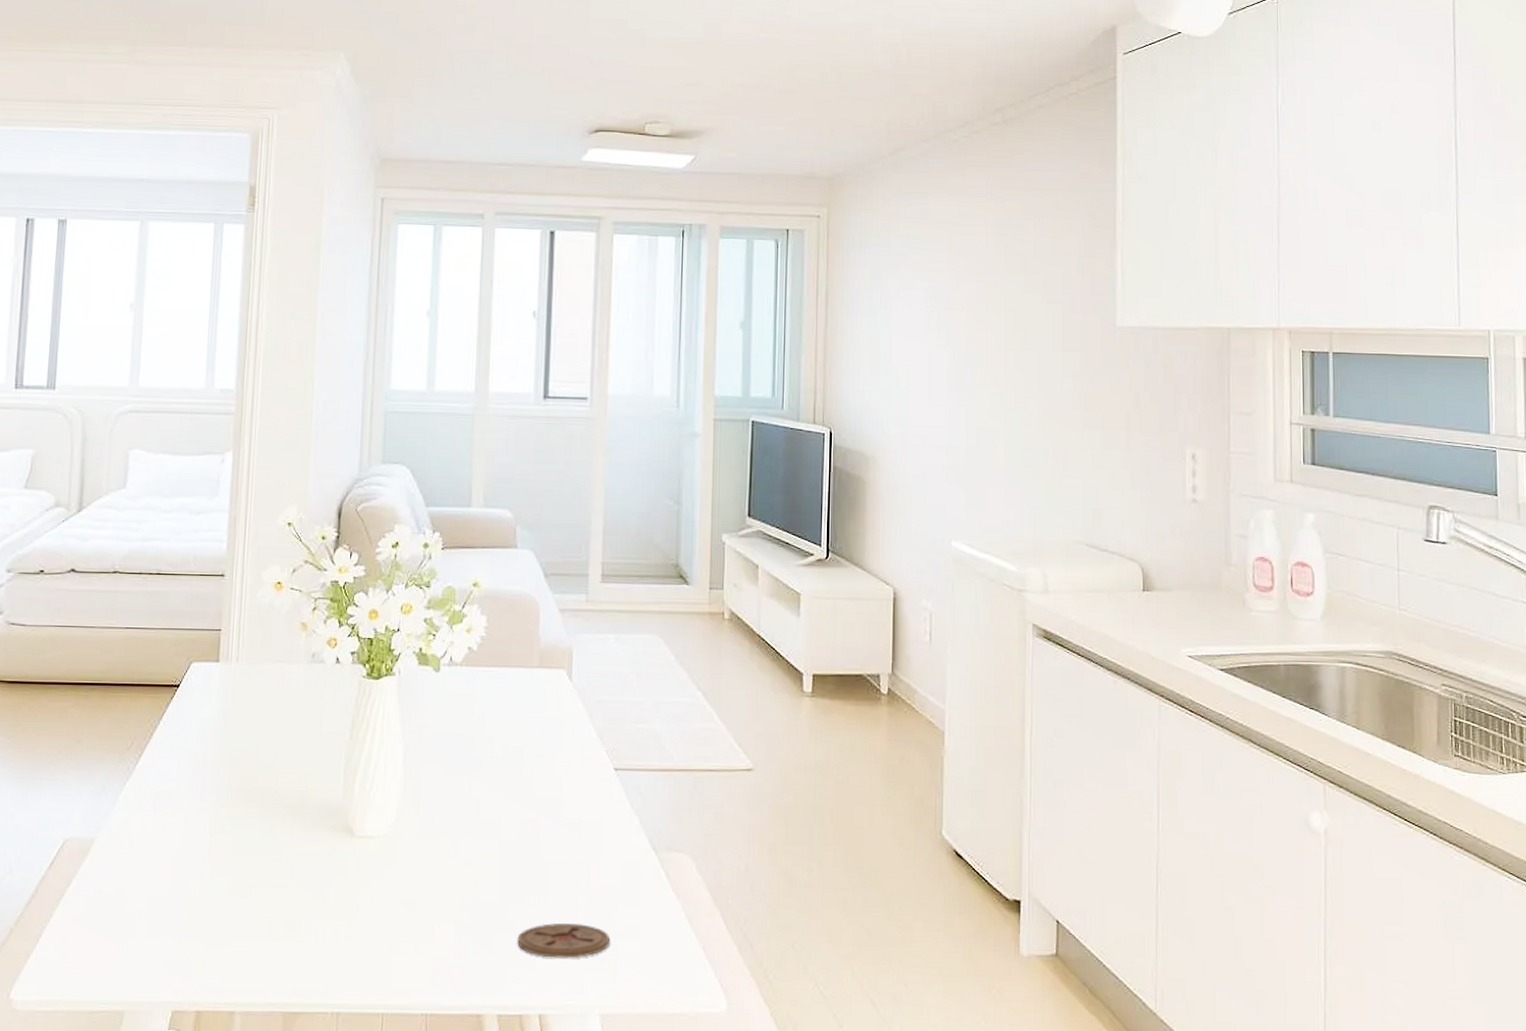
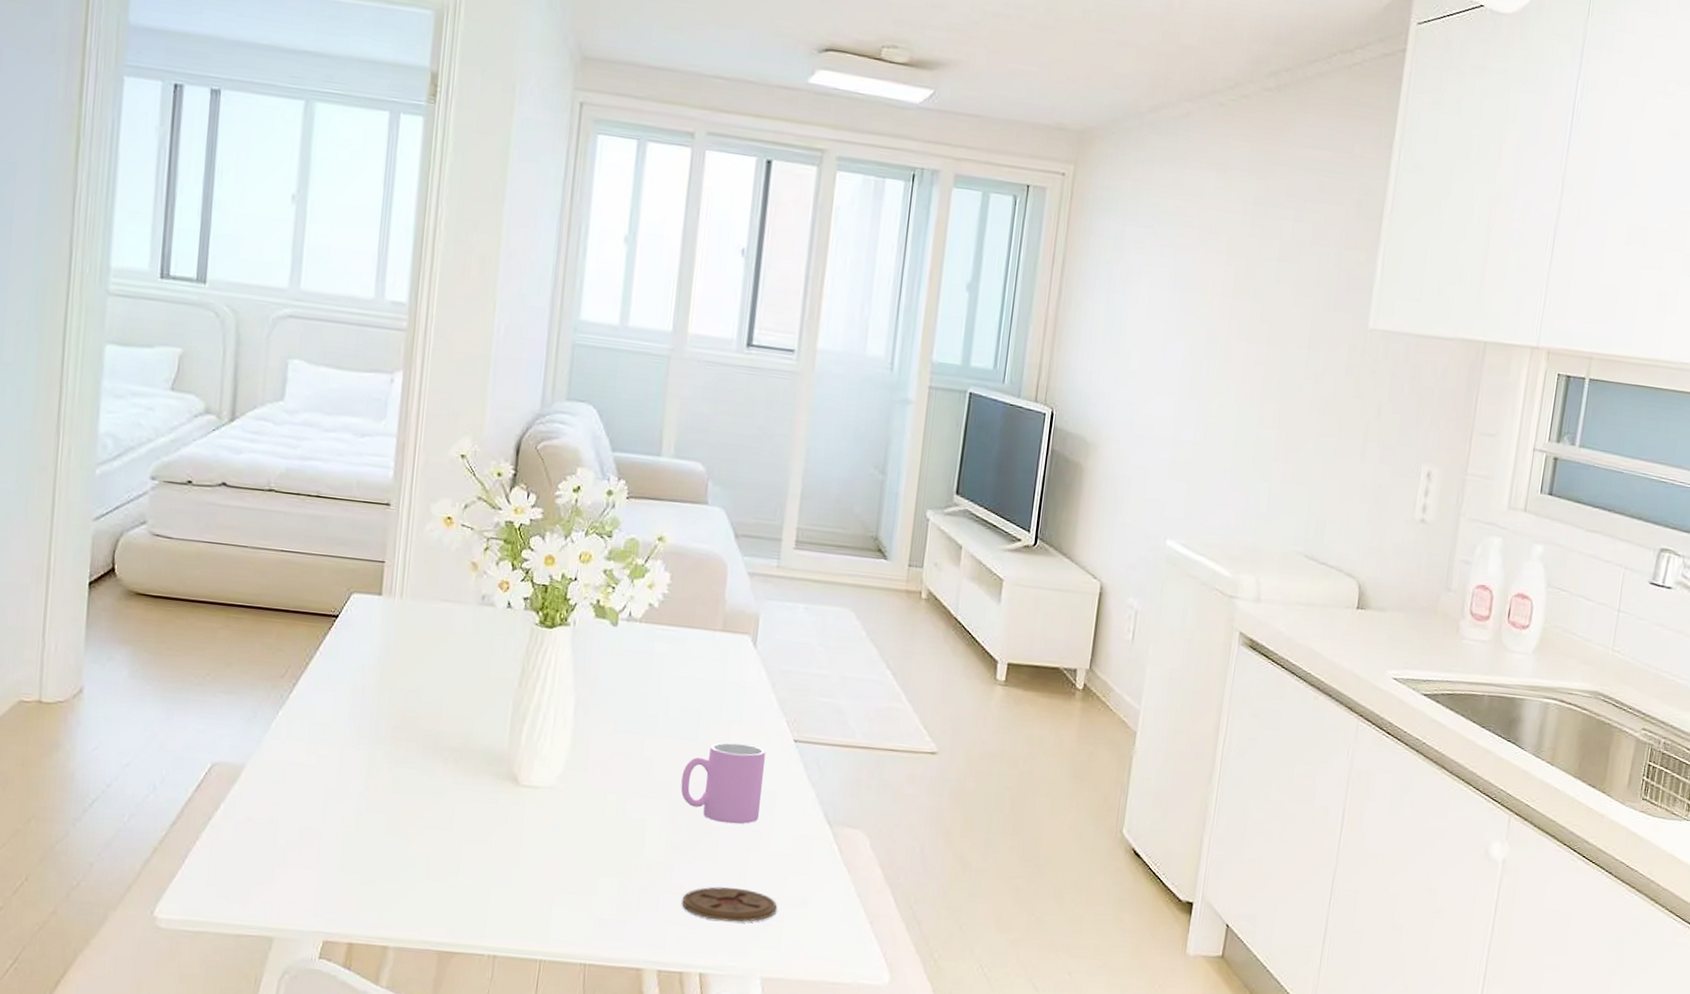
cup: none [509,776,588,858] -> present [681,742,766,825]

